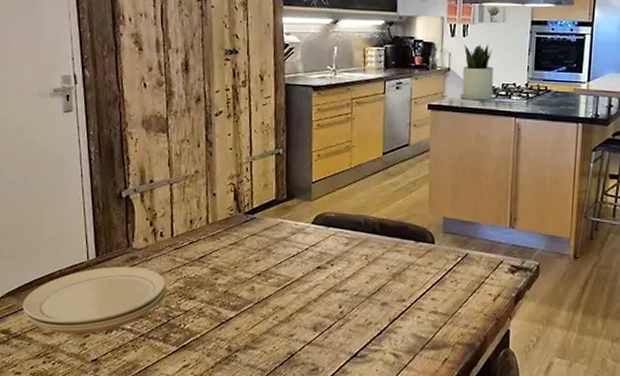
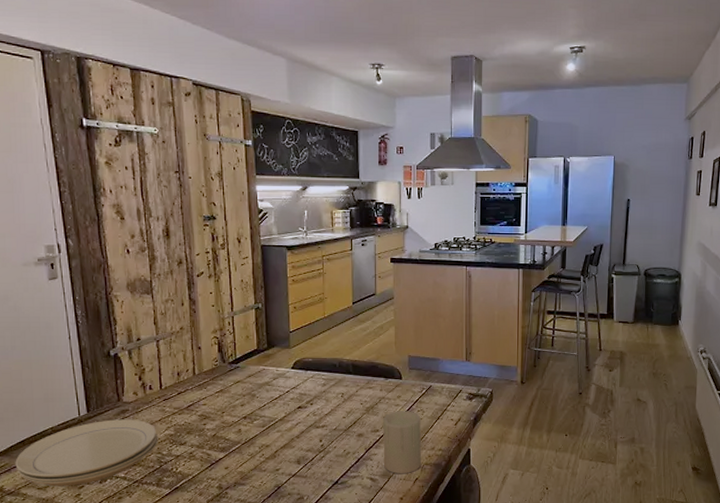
candle: none [409,279,454,353] -> present [382,411,421,474]
planter: present [459,44,496,101] -> none [417,204,449,254]

